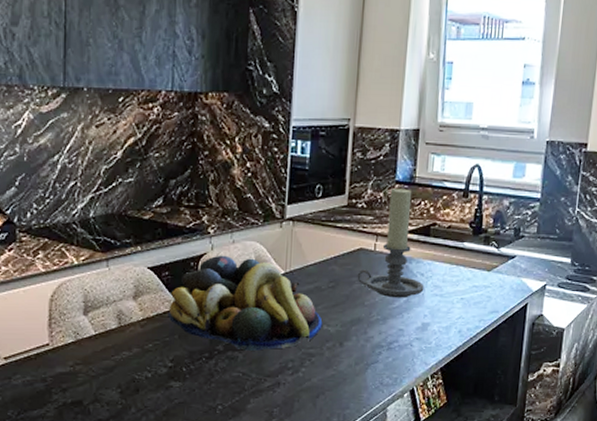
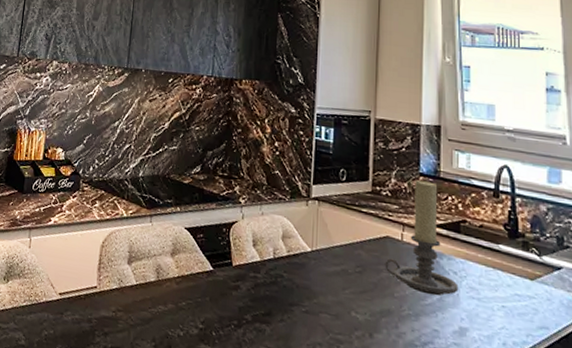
fruit bowl: present [168,255,323,351] -> none [201,224,351,330]

